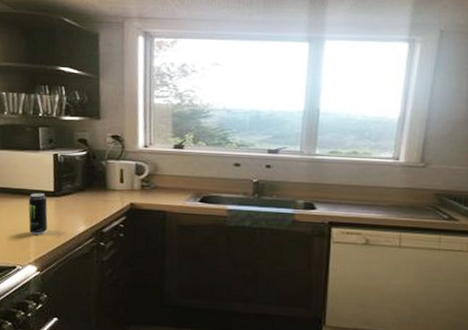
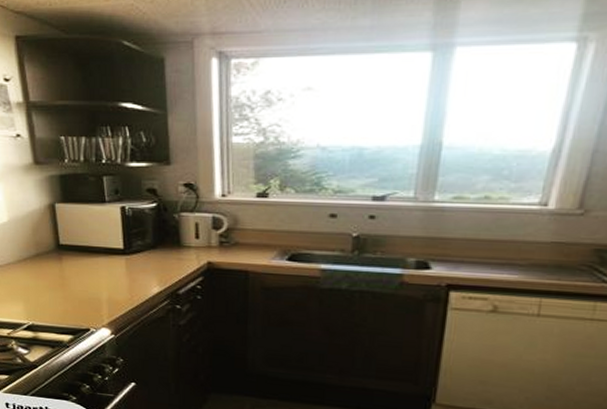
beverage can: present [28,192,48,235] -> none [97,250,119,296]

